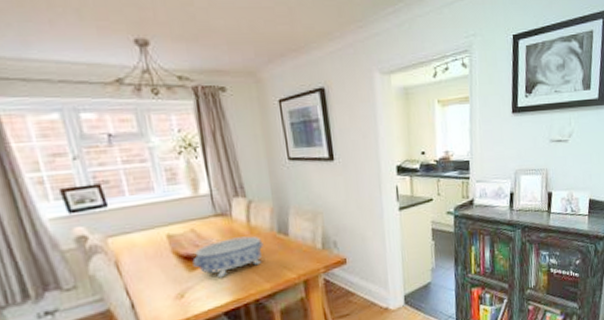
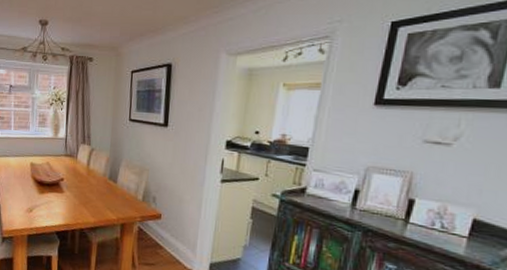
decorative bowl: present [192,236,264,278] -> none [43,175,96,205]

